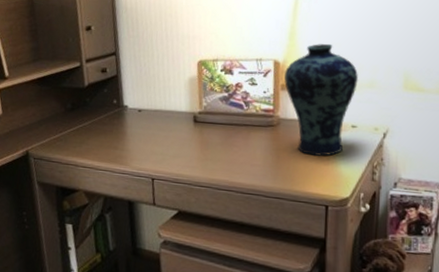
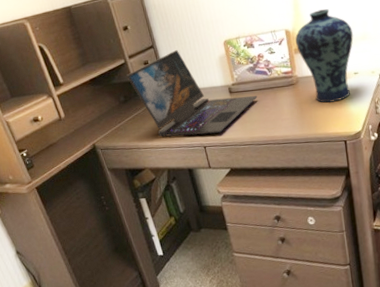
laptop: none [79,62,227,167] -> present [126,50,258,137]

